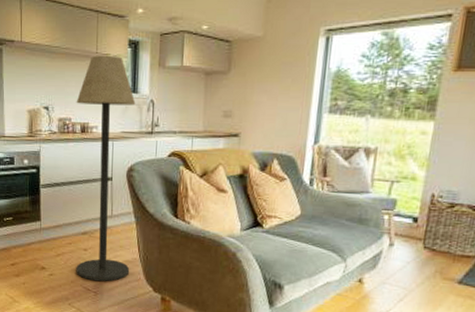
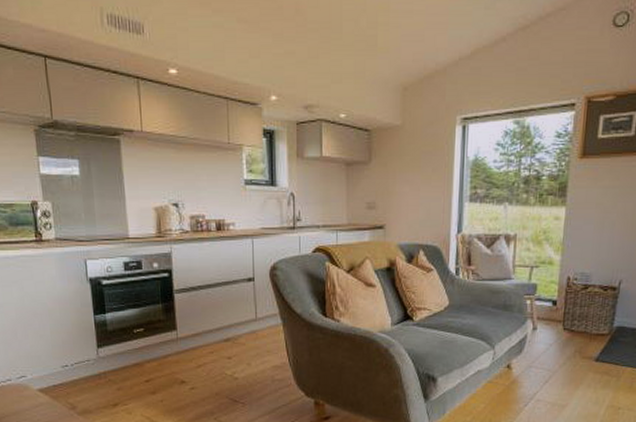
floor lamp: present [76,55,136,282] -> none [209,145,279,391]

